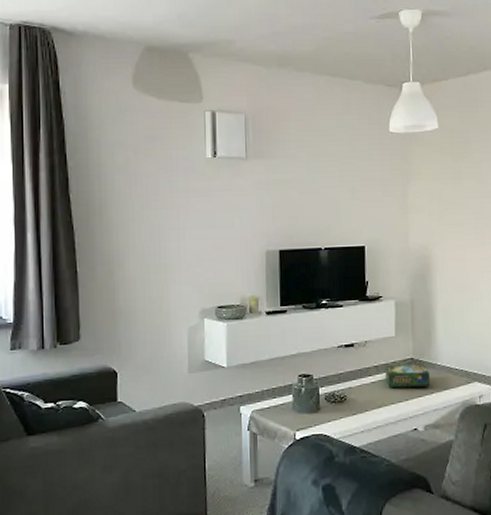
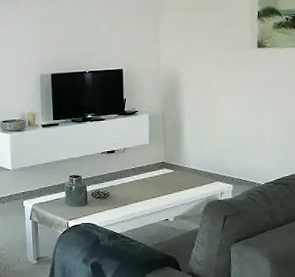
board game: present [385,364,430,388] -> none [141,167,179,187]

